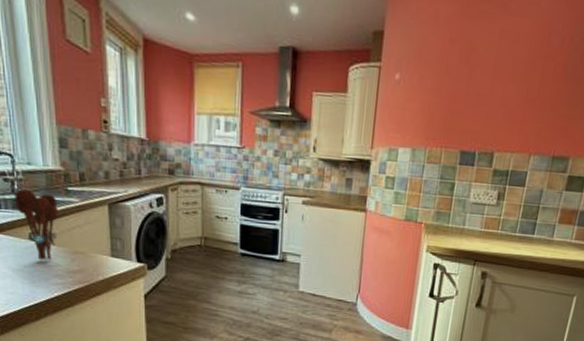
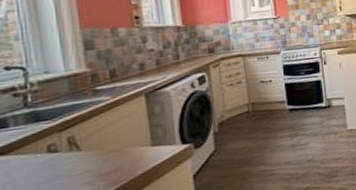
utensil holder: present [14,188,58,260] -> none [27,98,85,172]

